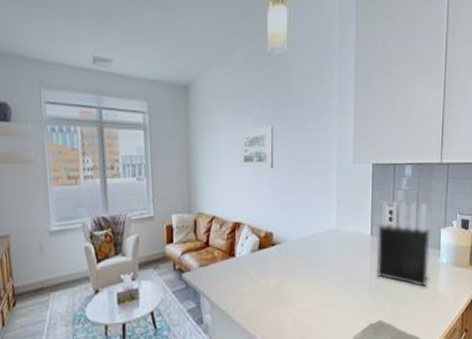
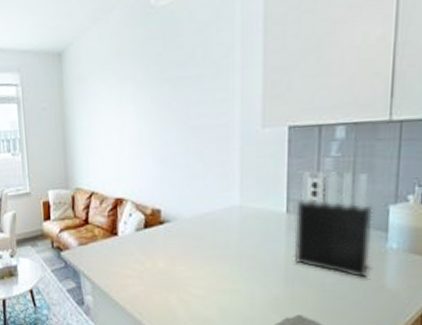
wall art: present [238,125,274,169] -> none [118,88,161,140]

